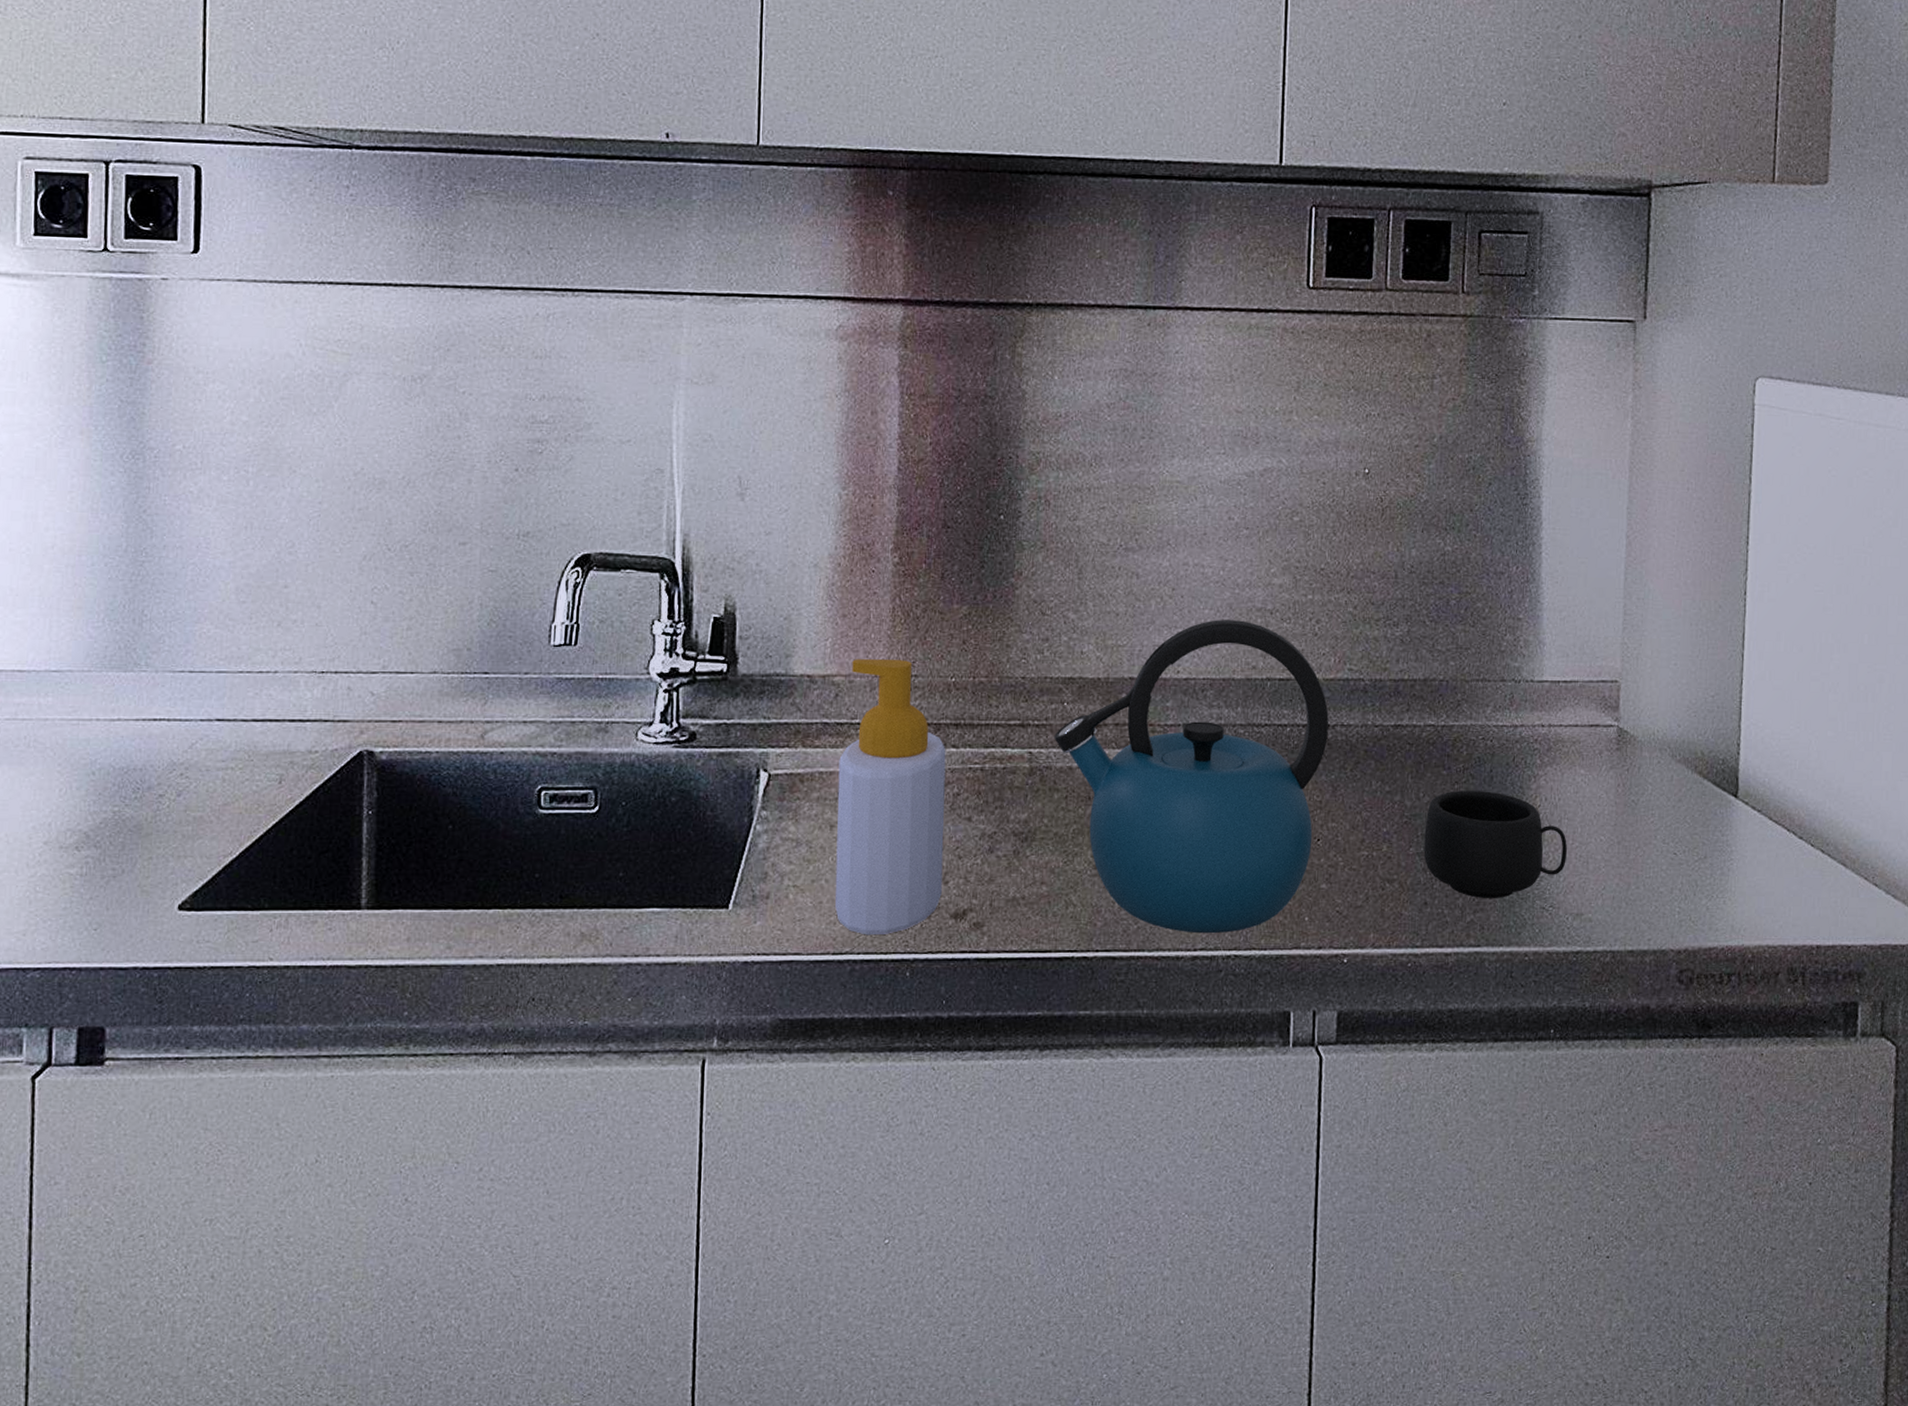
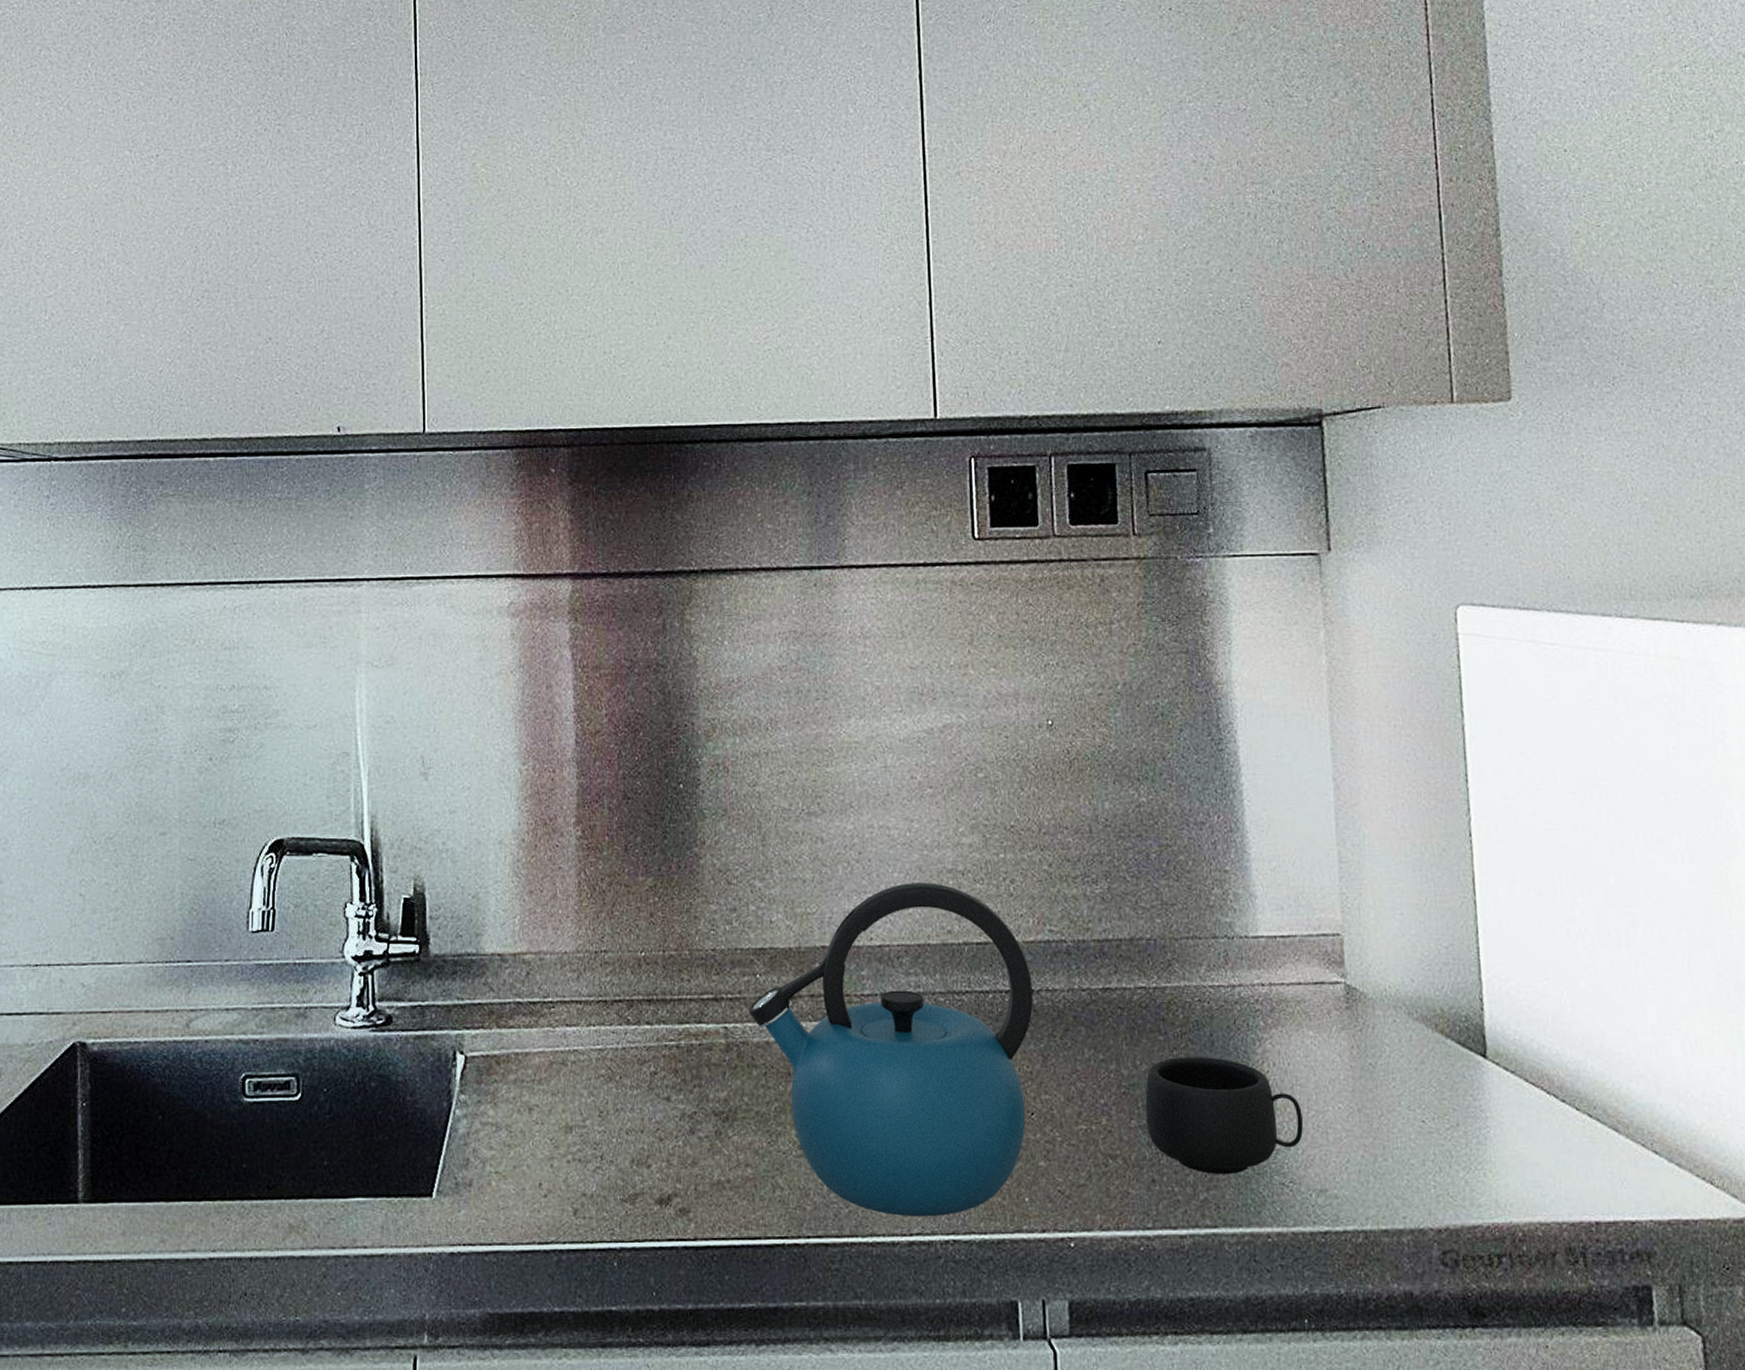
soap bottle: present [835,659,946,936] -> none [534,935,645,1224]

